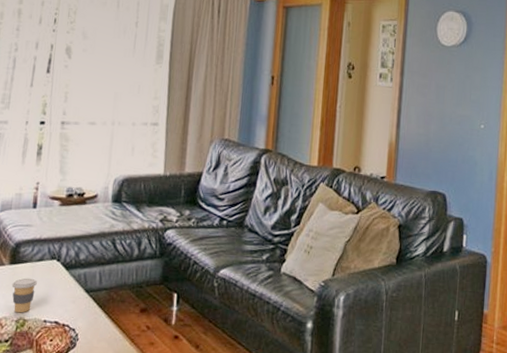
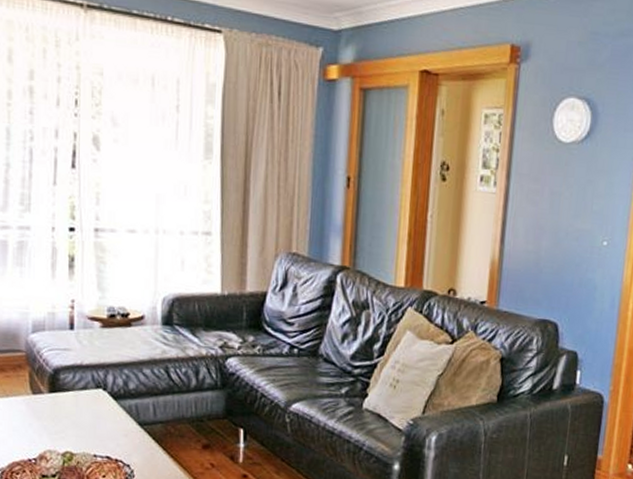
coffee cup: present [11,278,37,313] -> none [53,408,82,447]

